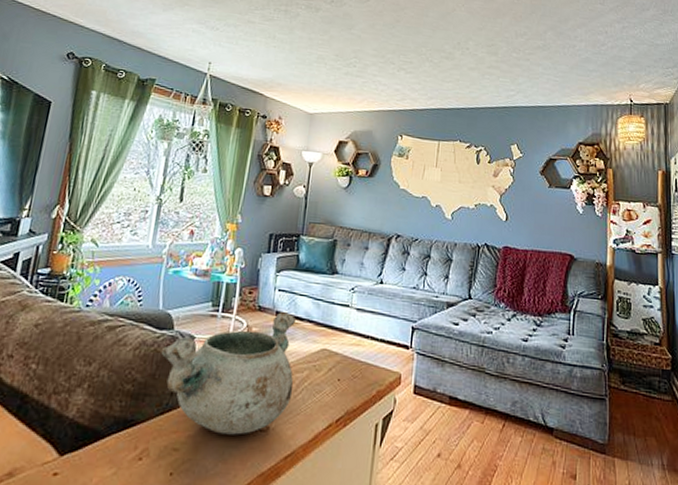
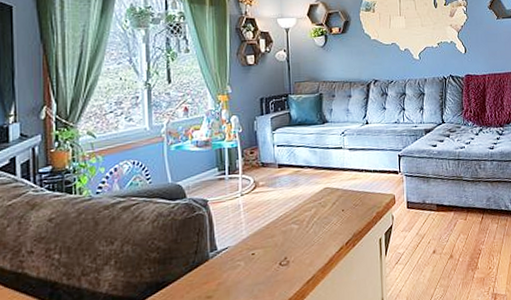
decorative bowl: present [161,312,295,435] -> none [178,163,305,276]

